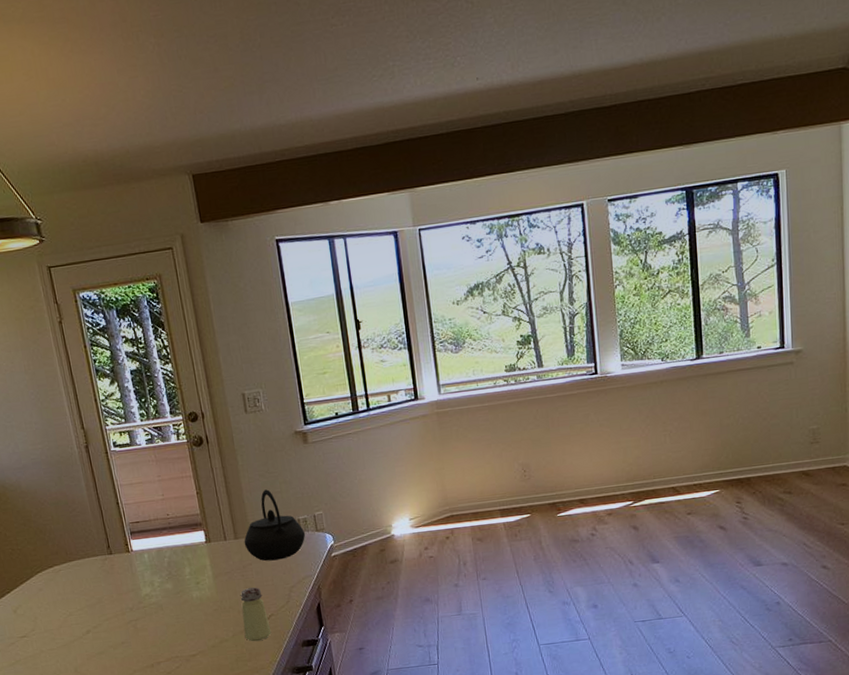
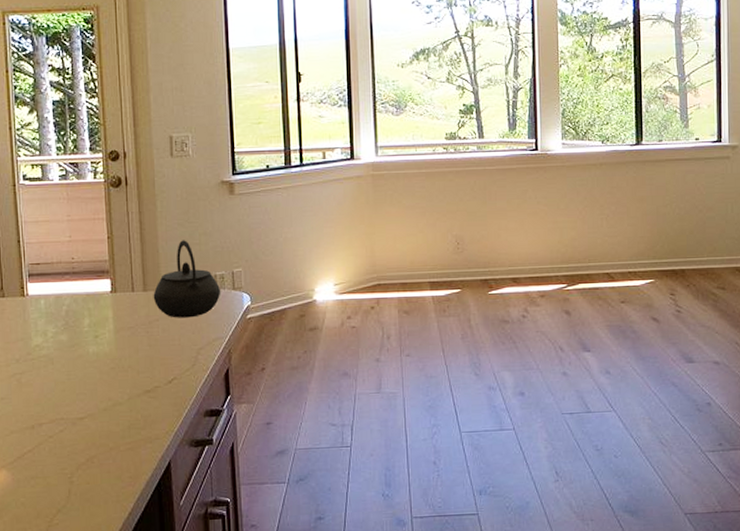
saltshaker: present [241,587,272,642] -> none [141,346,172,408]

